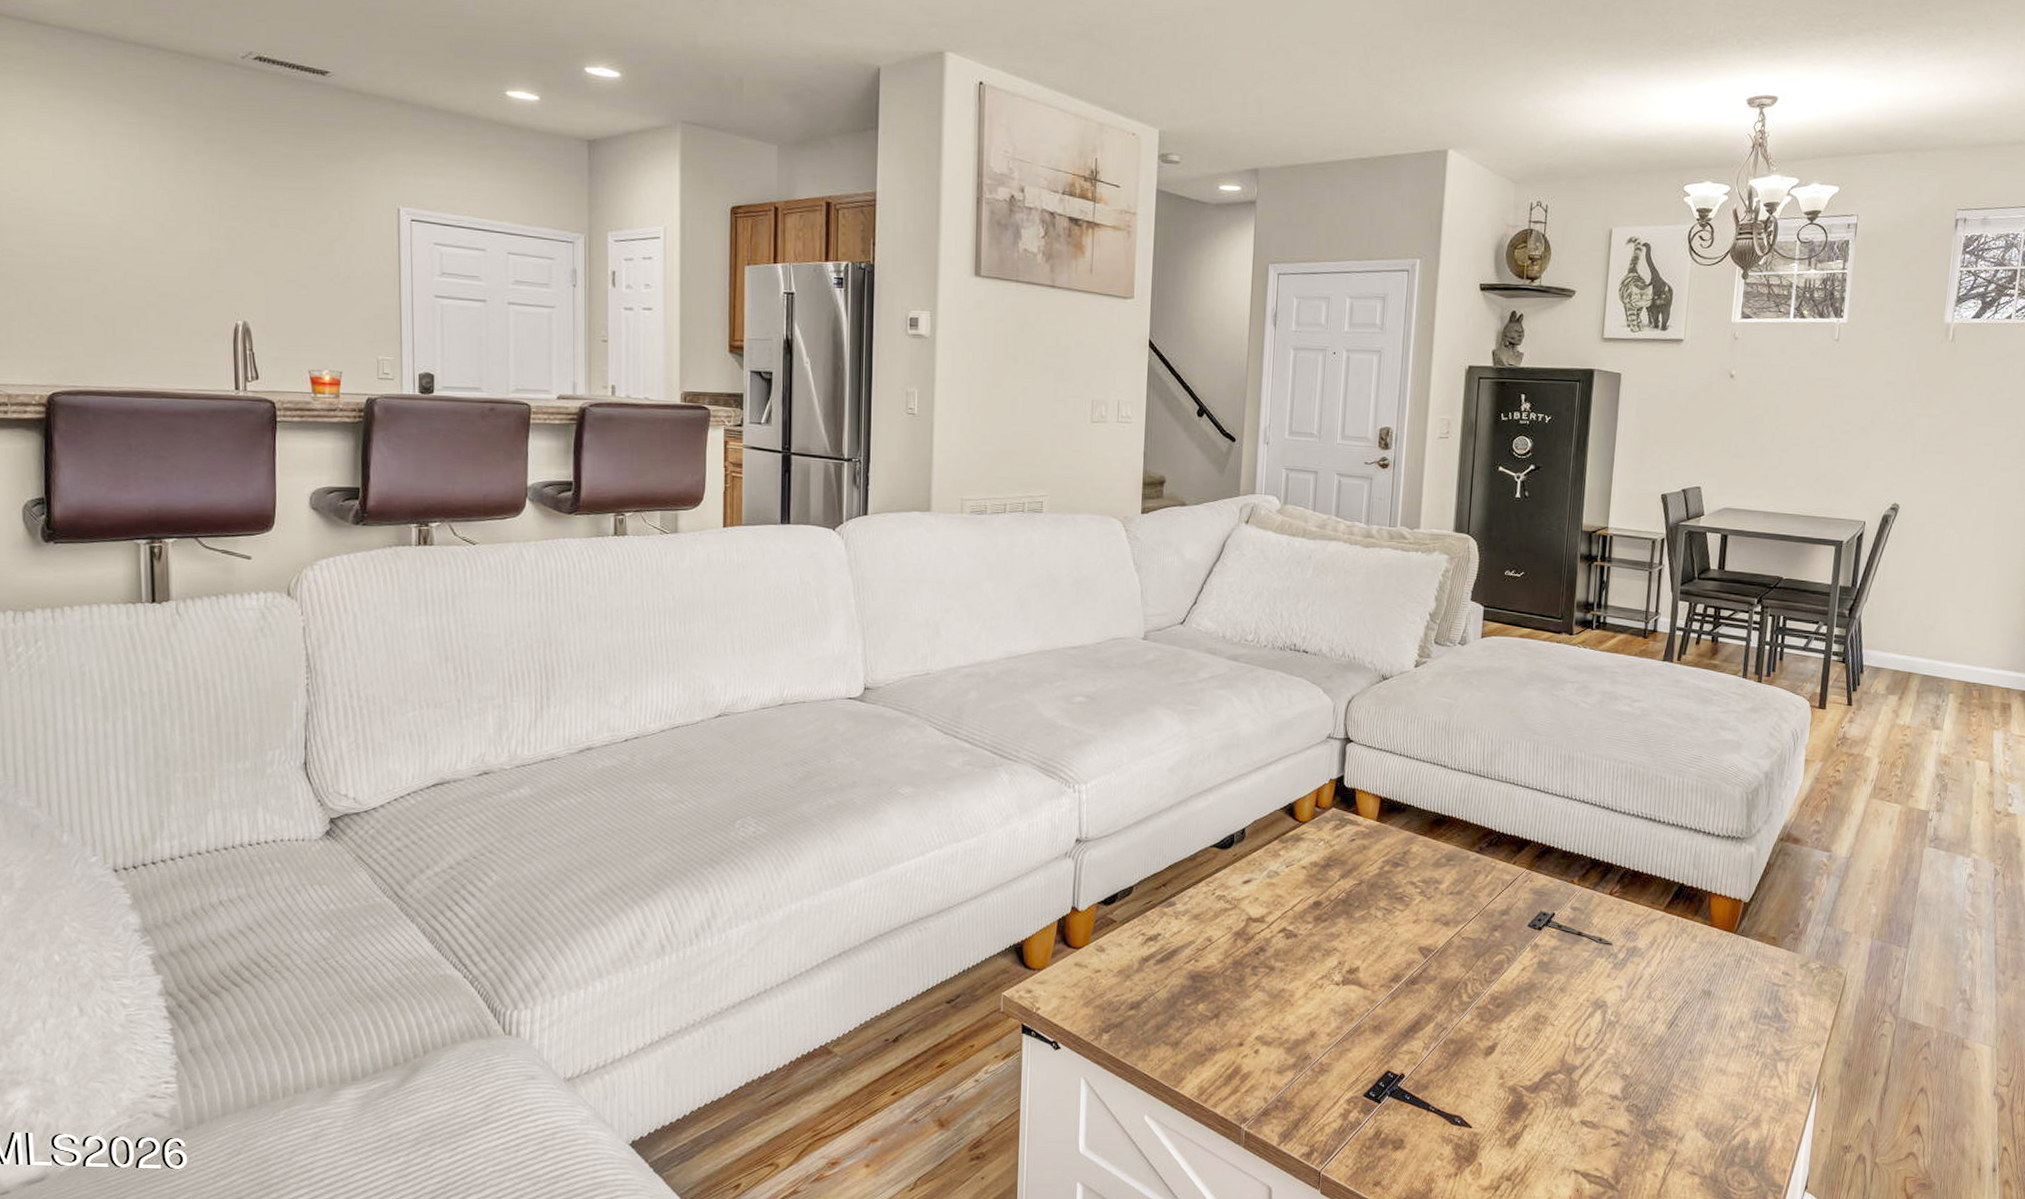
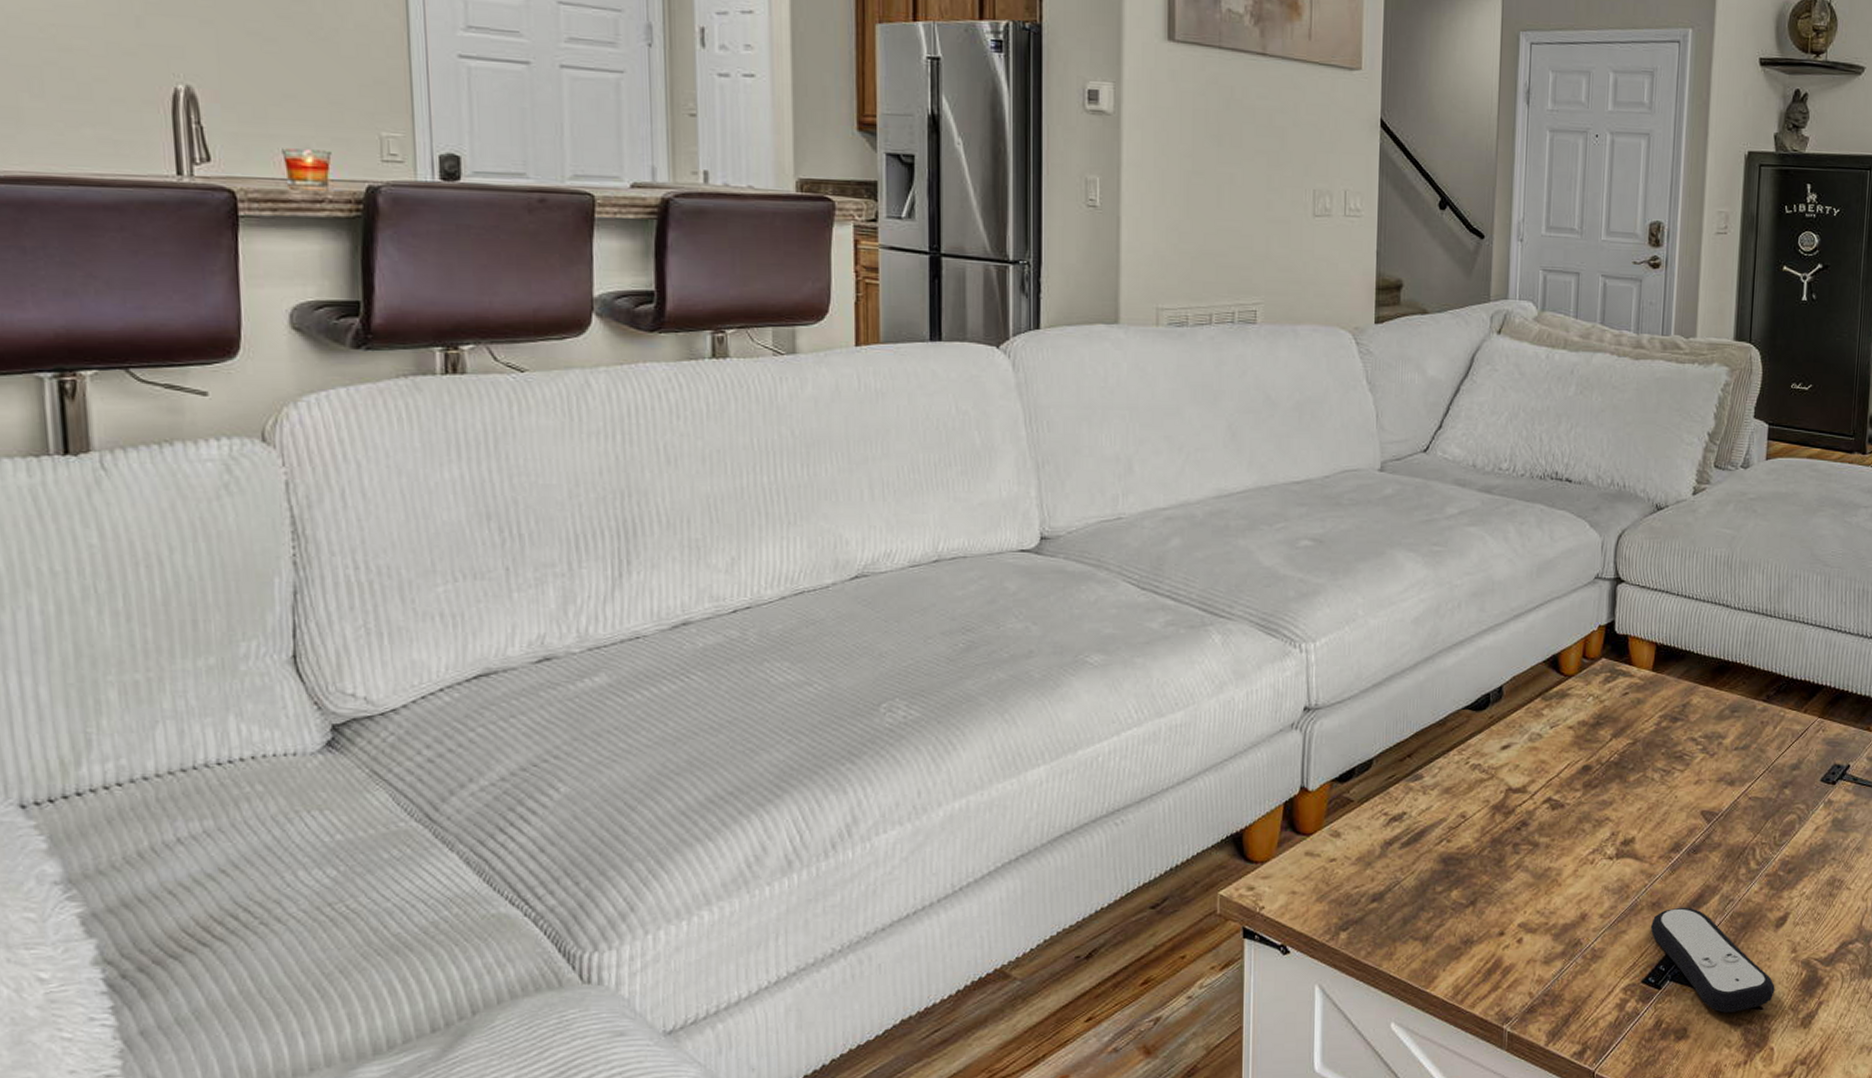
remote control: none [1371,1031,1484,1129] -> present [1650,907,1775,1013]

